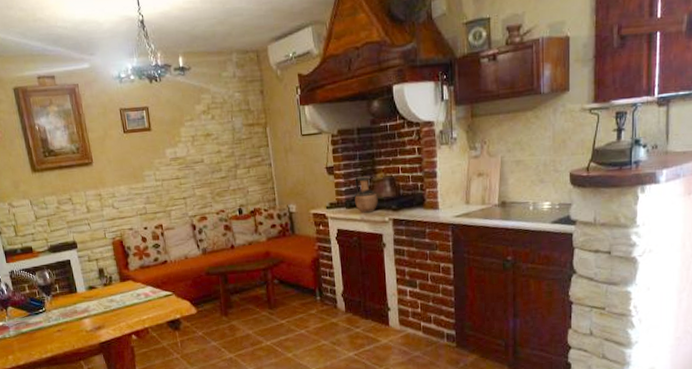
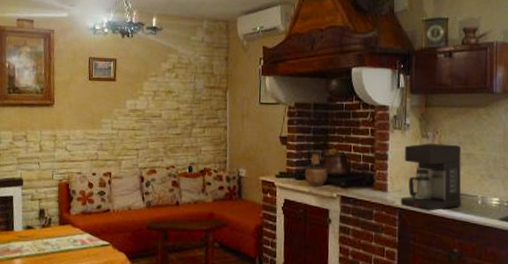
coffee maker: none [453,153,513,224] -> present [401,143,462,211]

